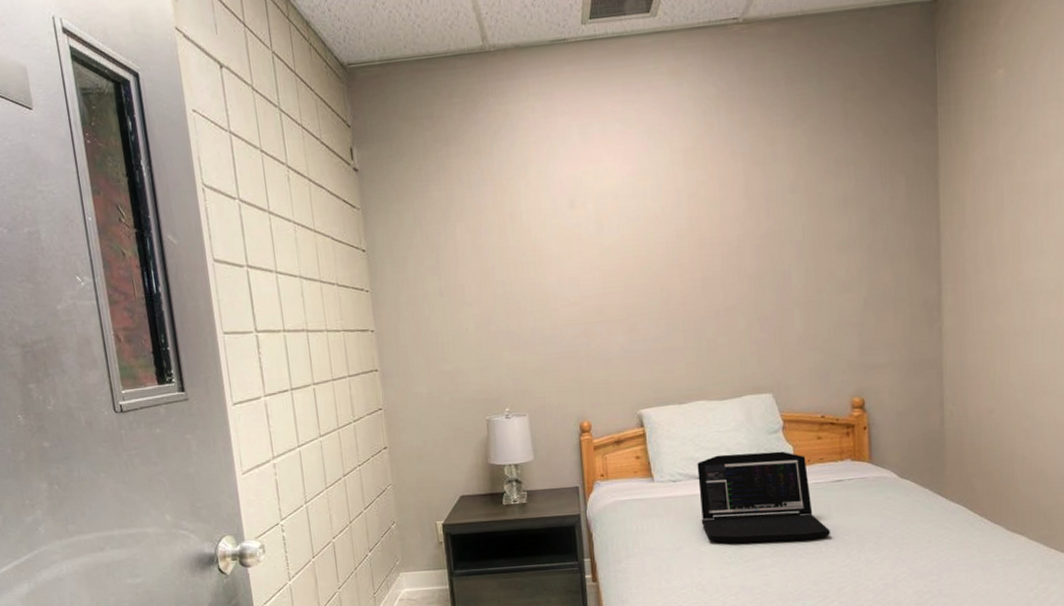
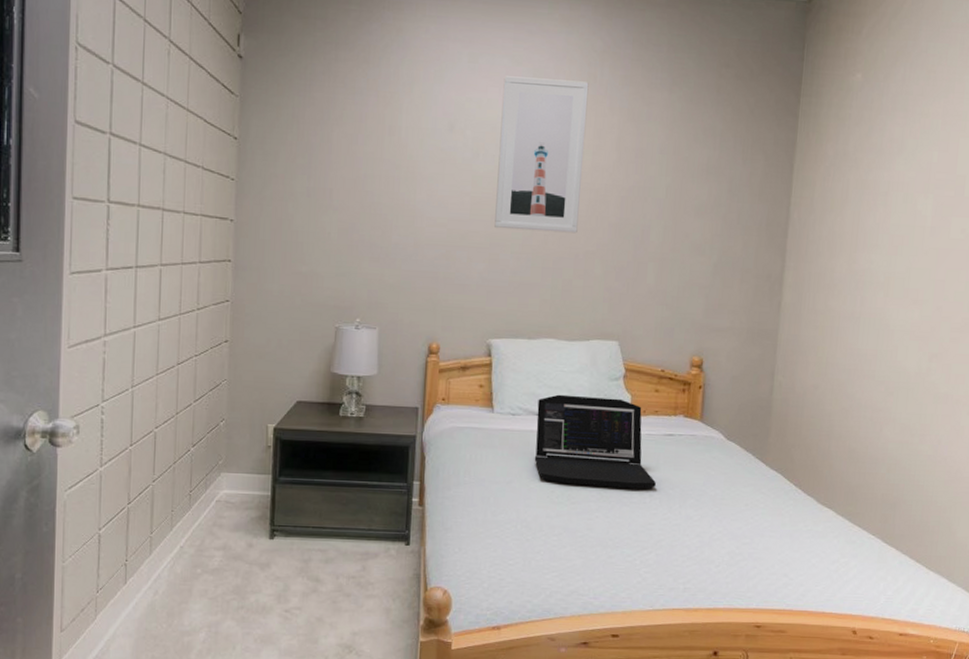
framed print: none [618,132,715,298] -> present [494,76,589,234]

